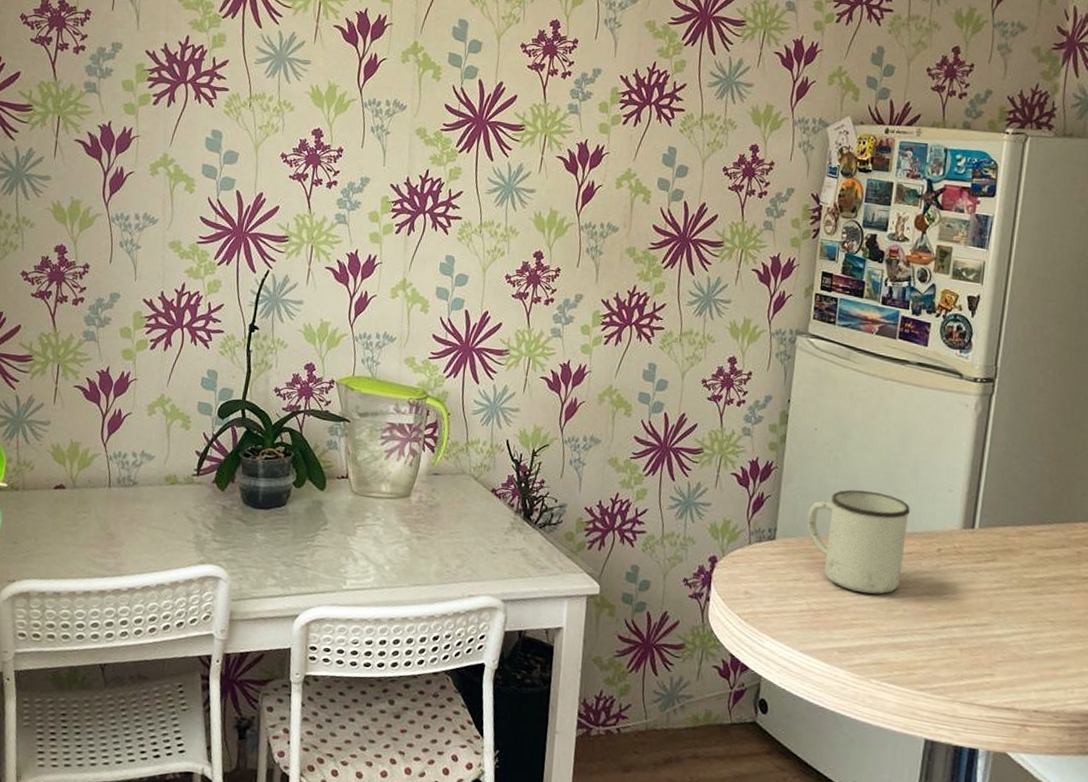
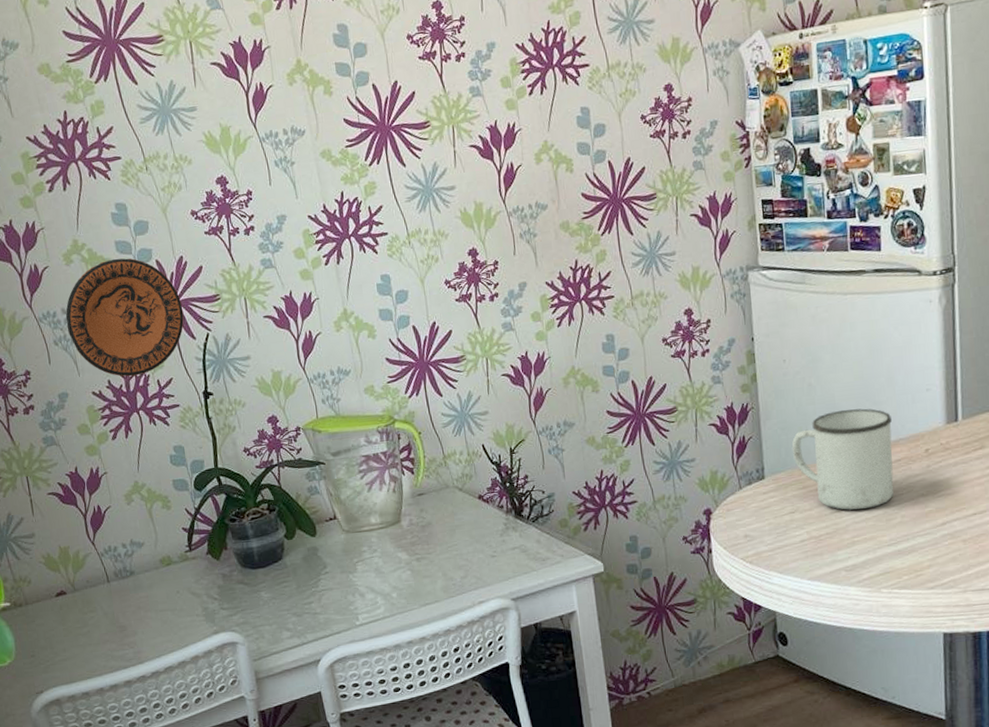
decorative plate: none [135,179,251,294] -> present [65,258,184,377]

